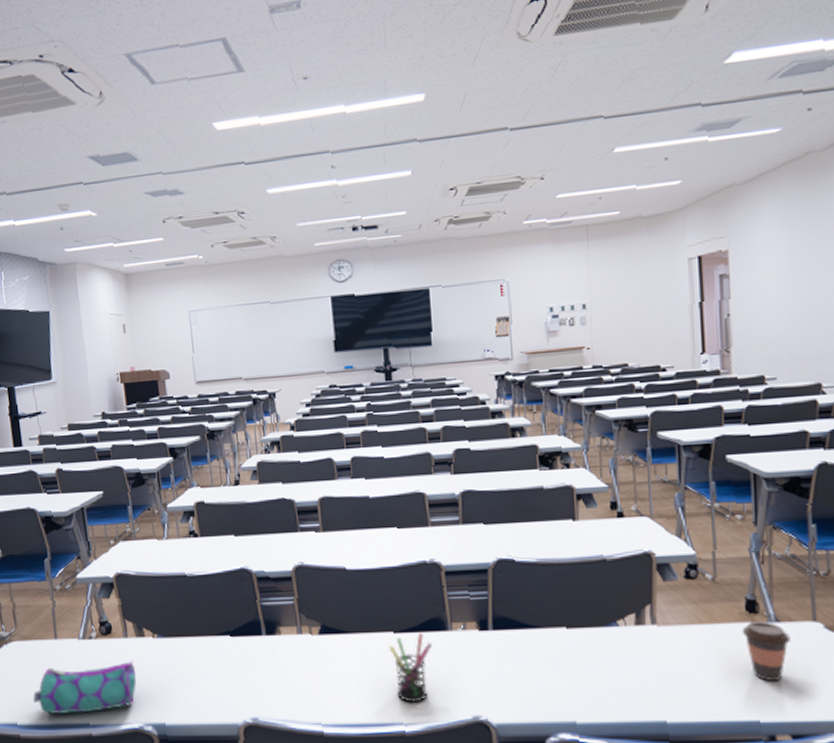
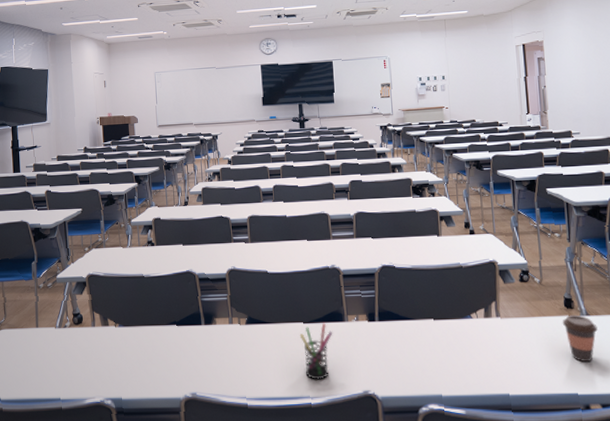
pencil case: present [33,661,137,714] -> none [15,346,101,390]

